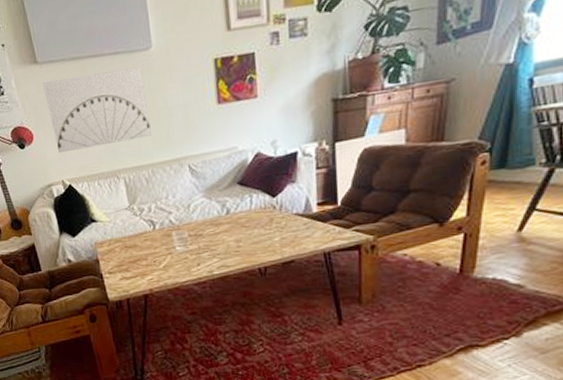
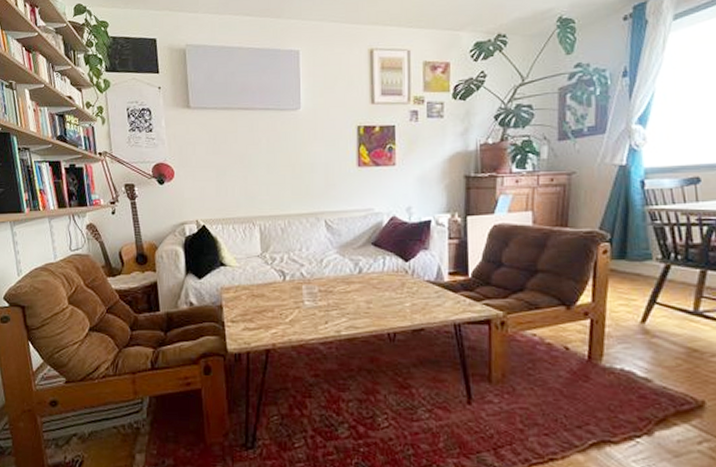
wall art: present [43,66,151,154] -> none [192,123,291,194]

